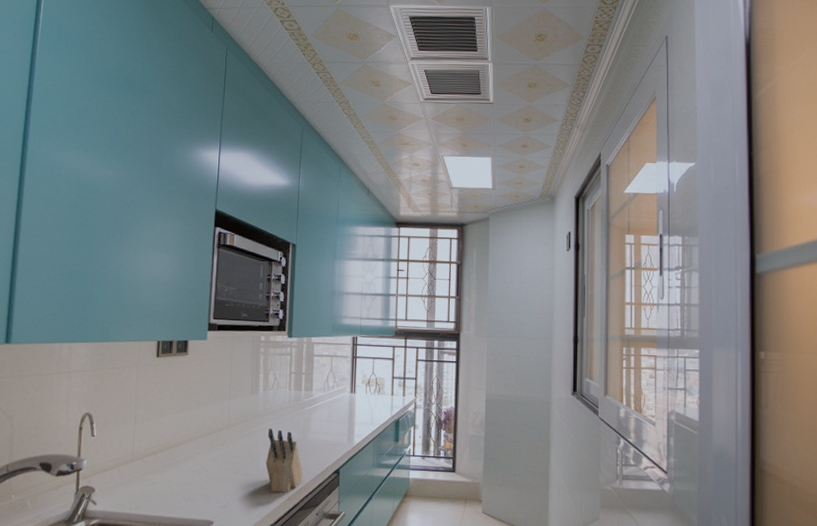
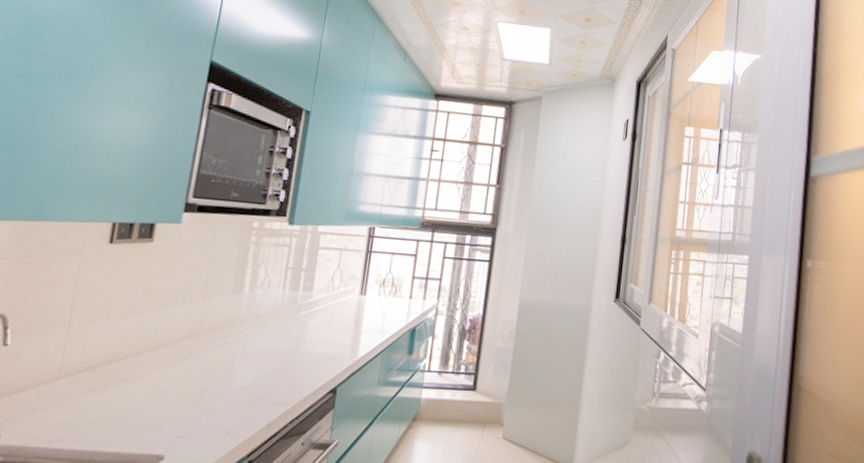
knife block: present [266,428,304,493] -> none [242,336,291,418]

